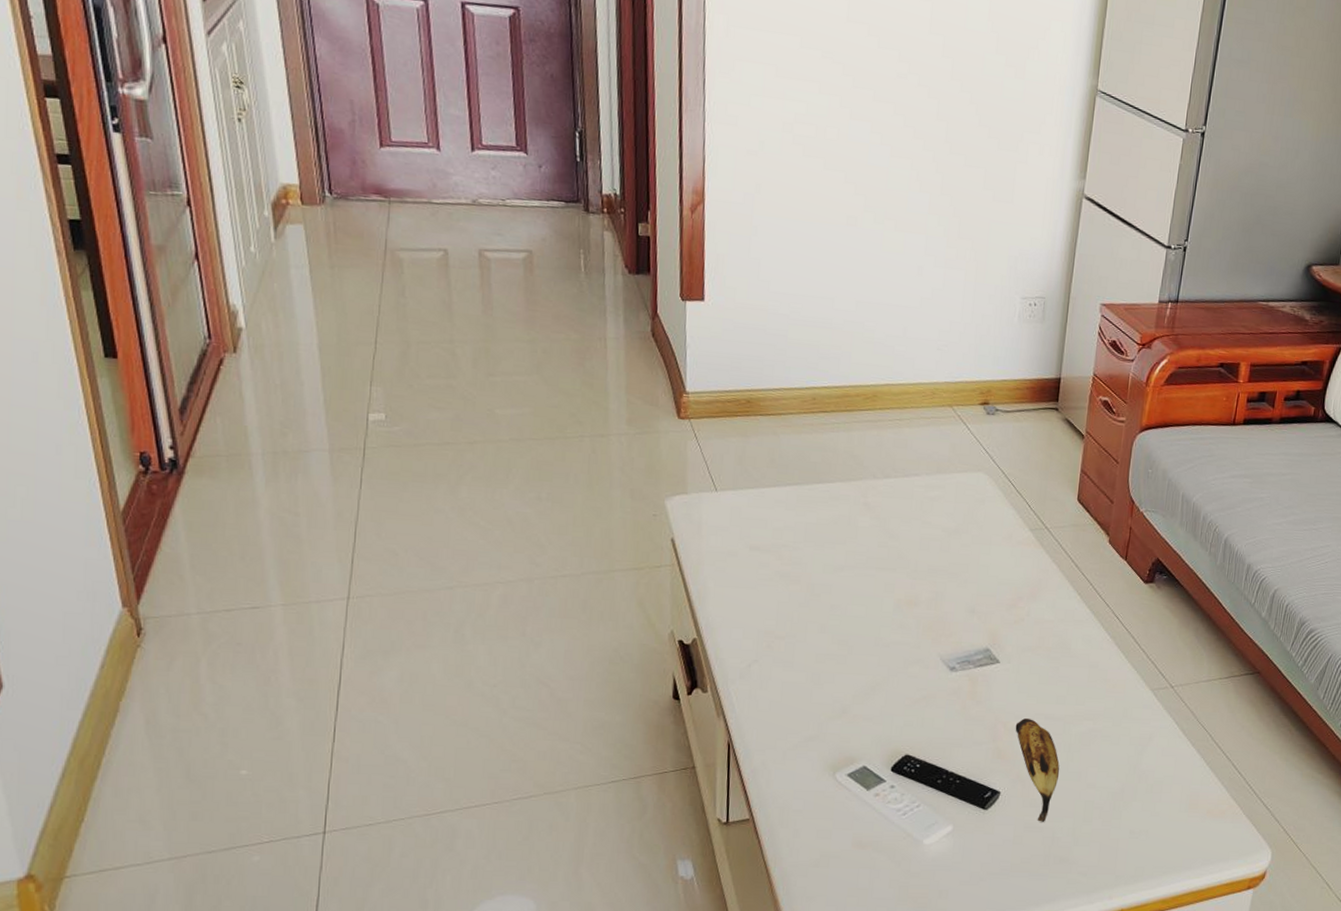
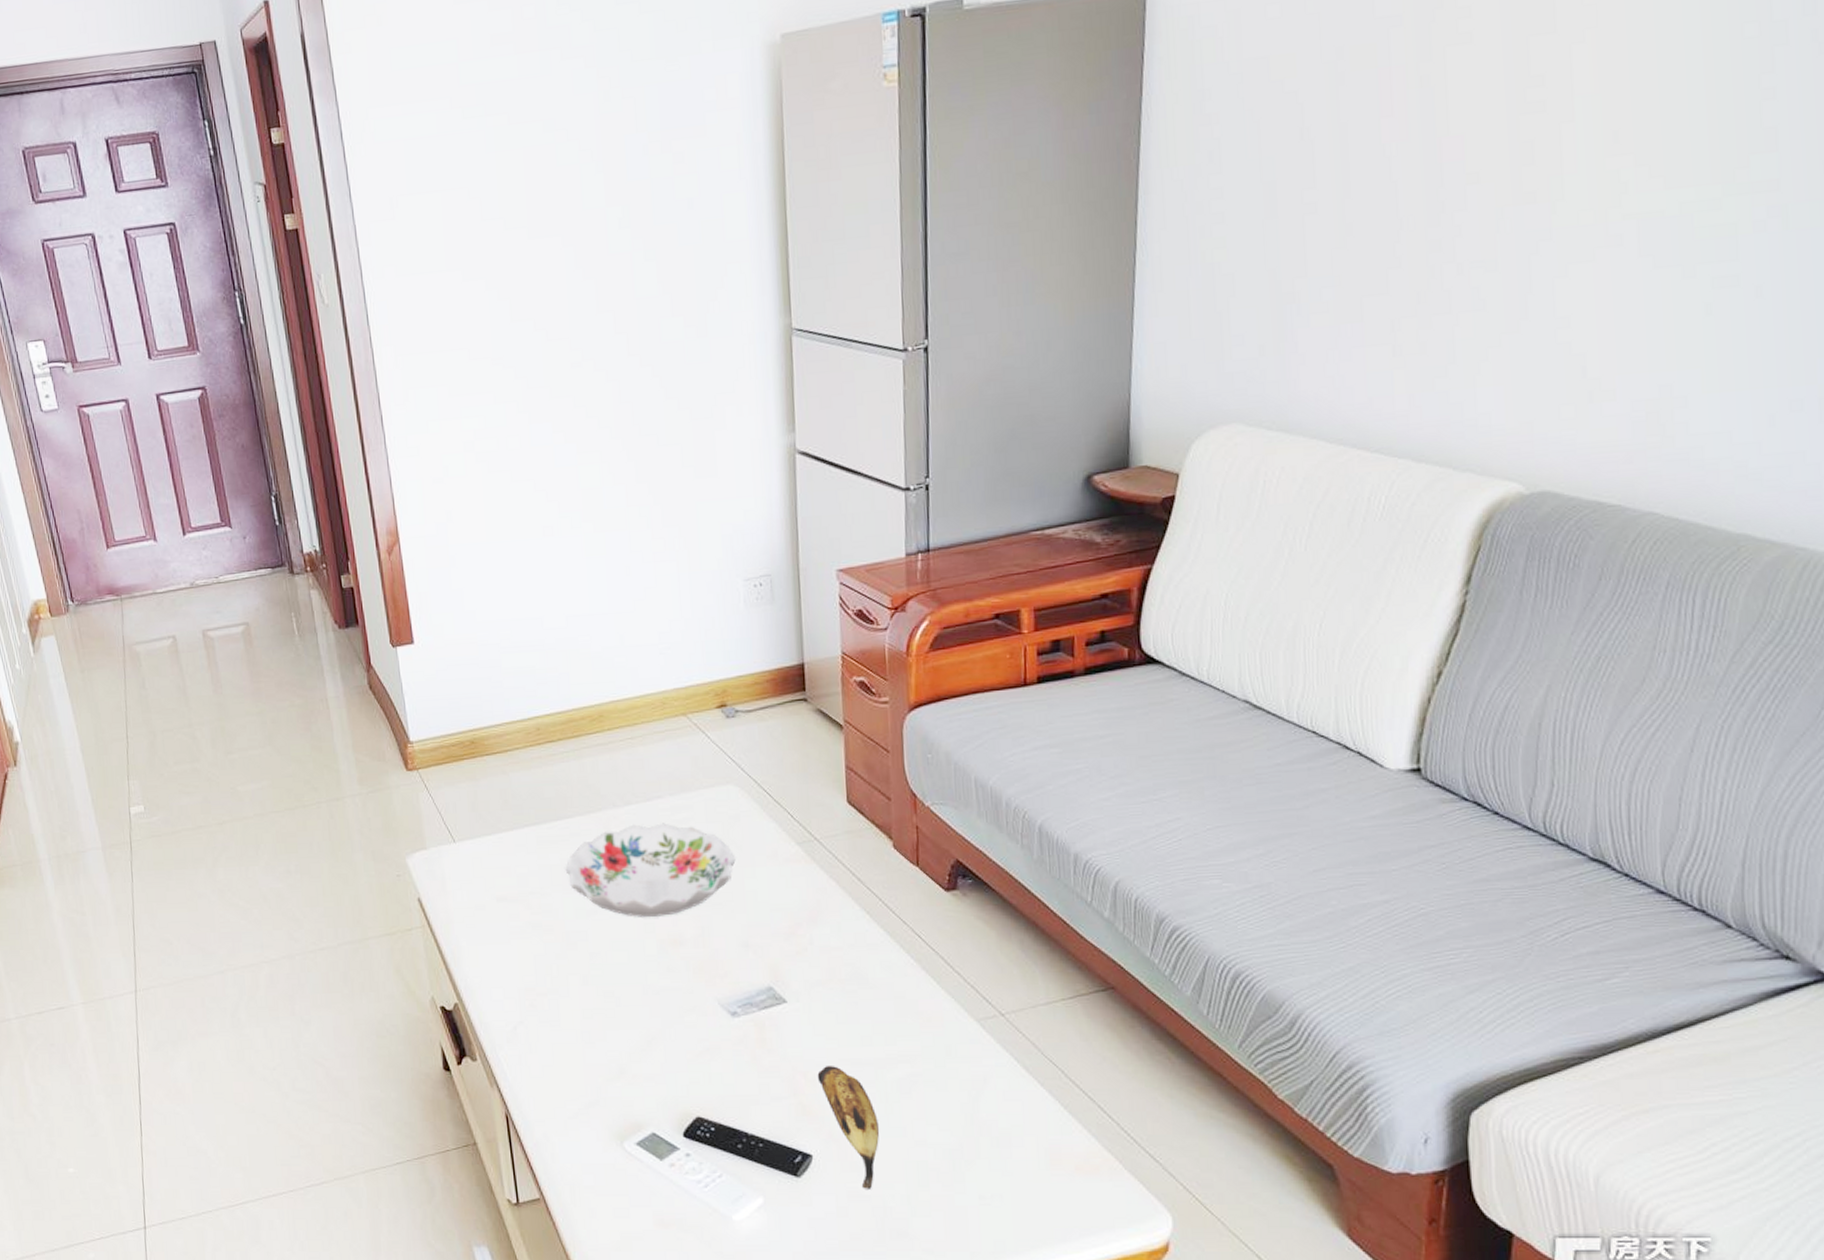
decorative bowl: none [819,497,976,579] -> present [565,823,736,917]

